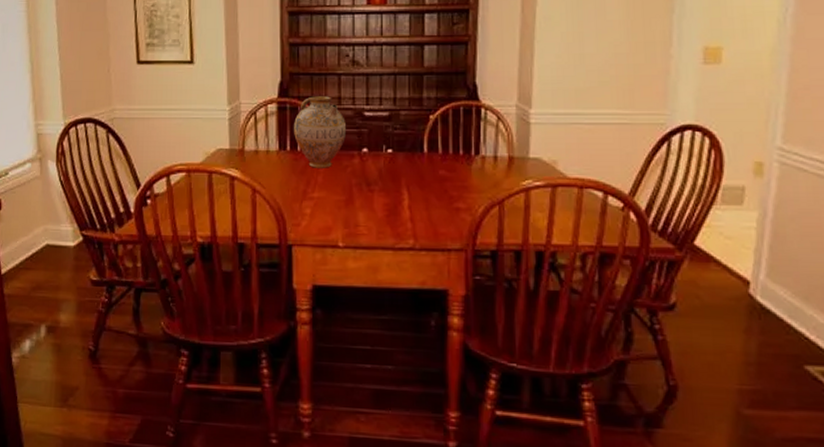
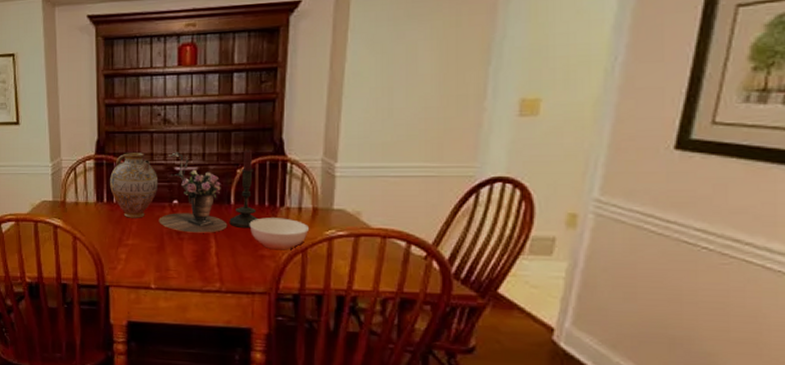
flower arrangement: none [347,96,421,184] -> present [159,152,228,233]
candle: none [422,93,453,179] -> present [229,148,259,229]
bowl: none [443,167,505,203] -> present [249,217,309,250]

